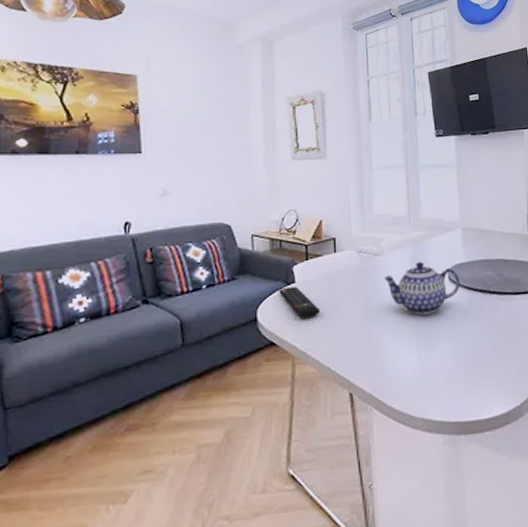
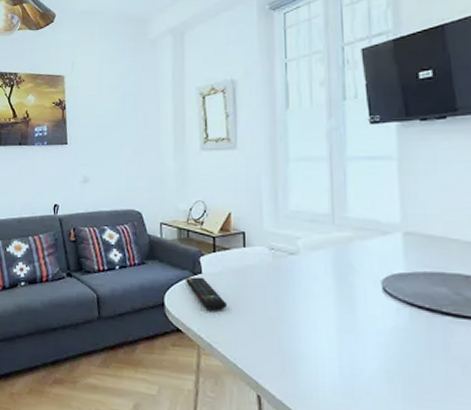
teapot: present [384,262,460,315] -> none [300,267,399,327]

